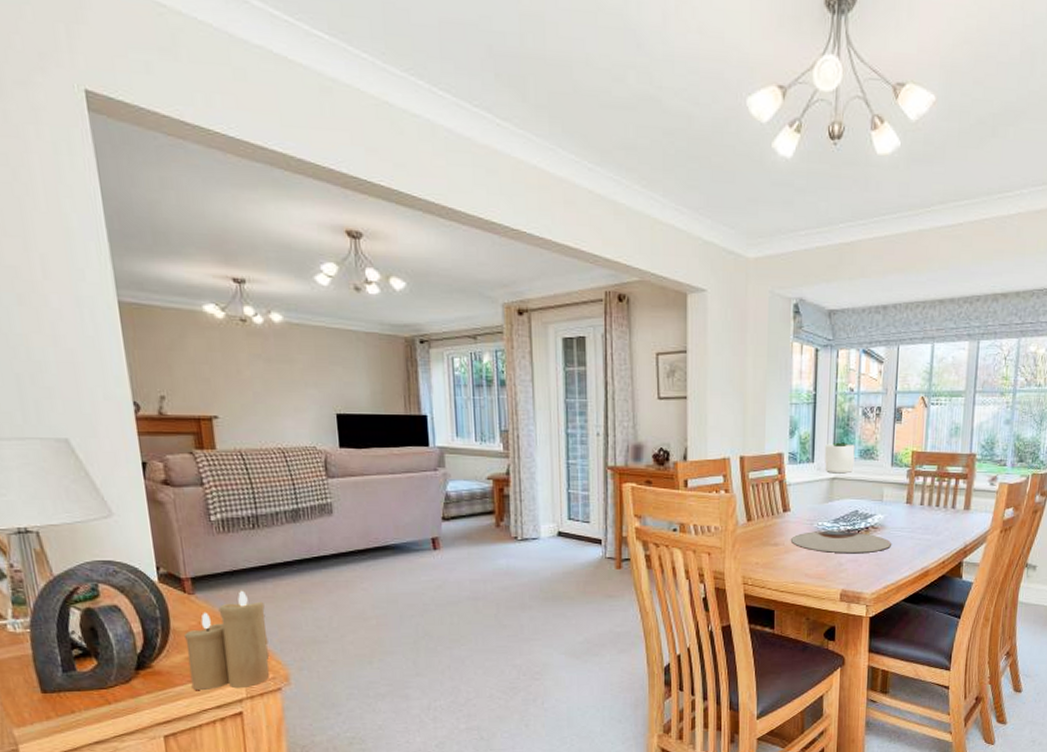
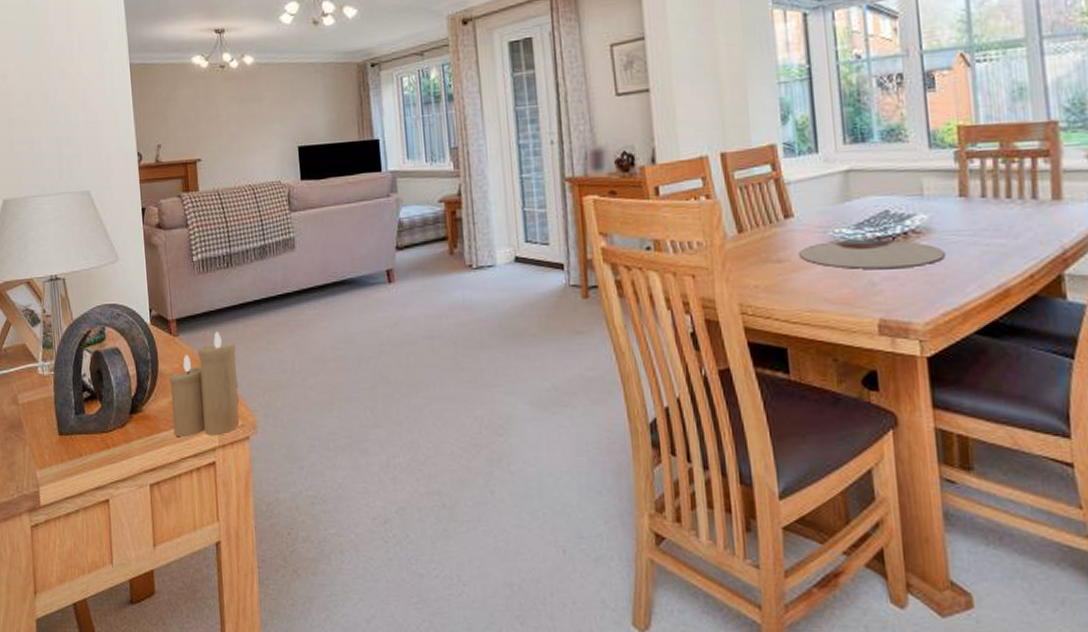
planter: present [825,442,855,474] -> none [831,123,875,165]

